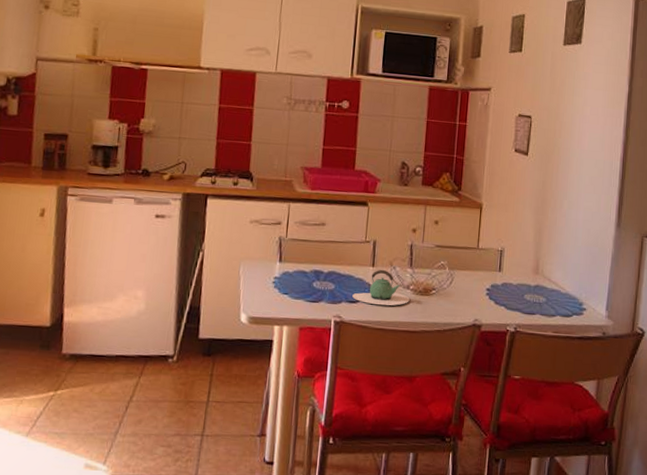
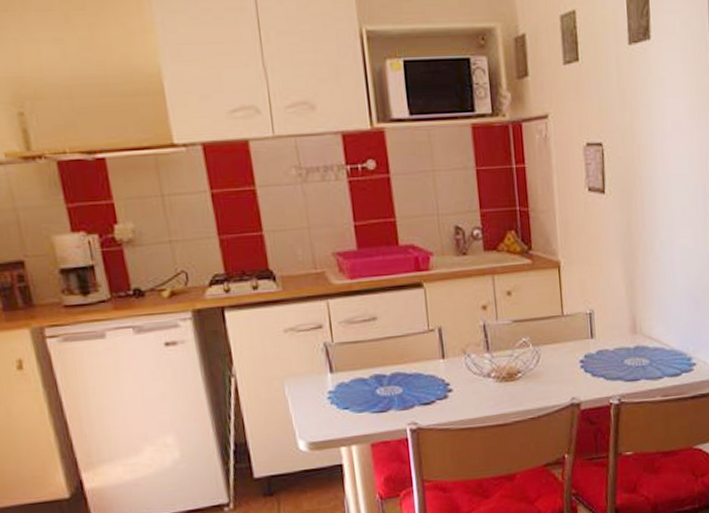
teapot: present [352,269,410,306] -> none [425,359,493,403]

